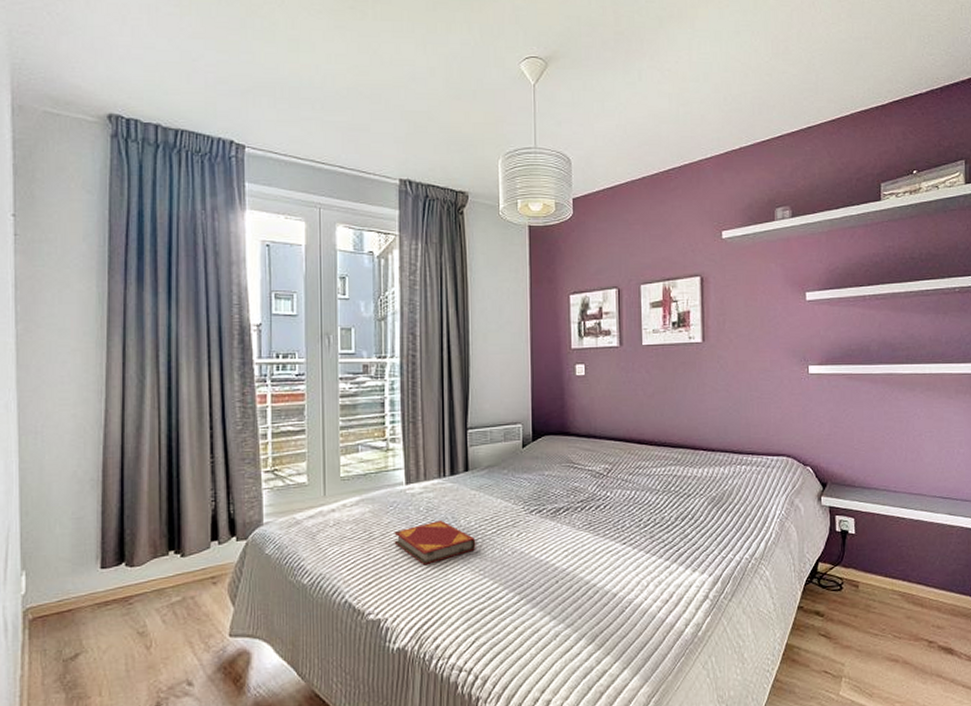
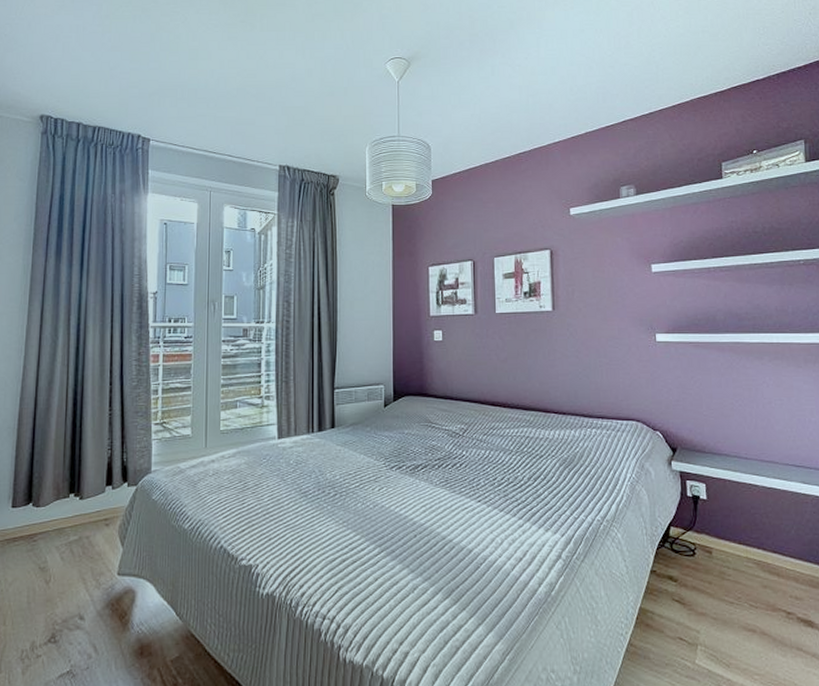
hardback book: present [394,519,476,566] -> none [266,472,341,516]

